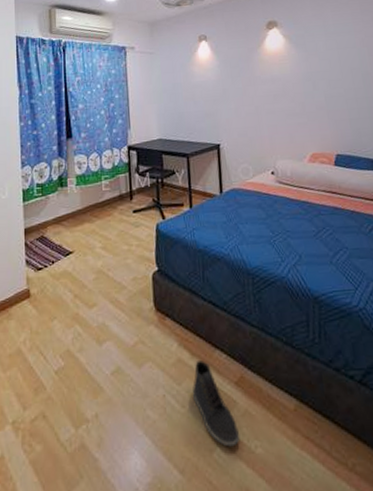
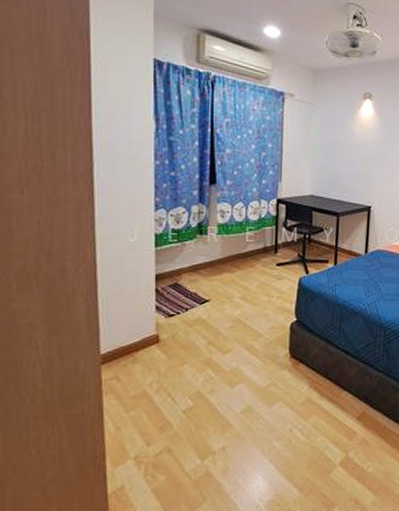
sneaker: present [192,359,240,447] -> none [317,399,356,468]

